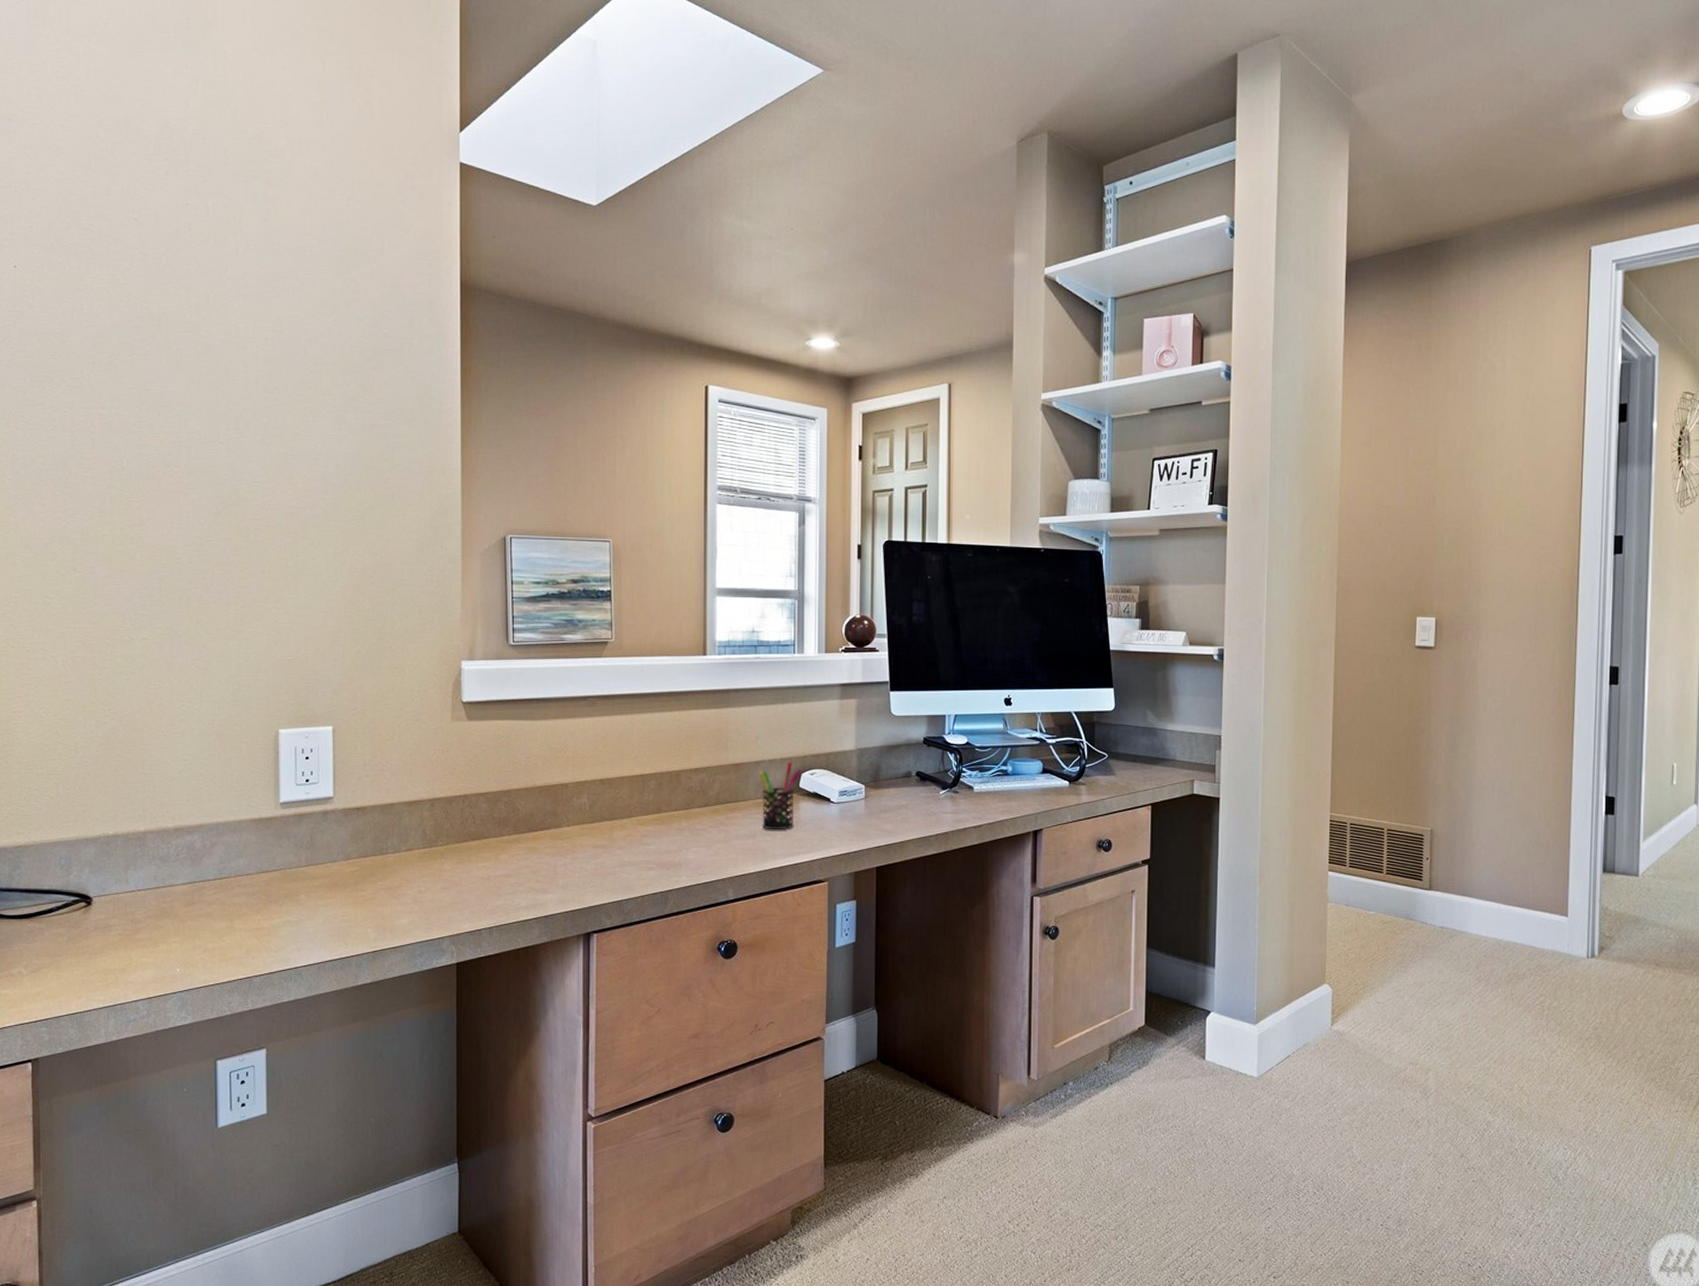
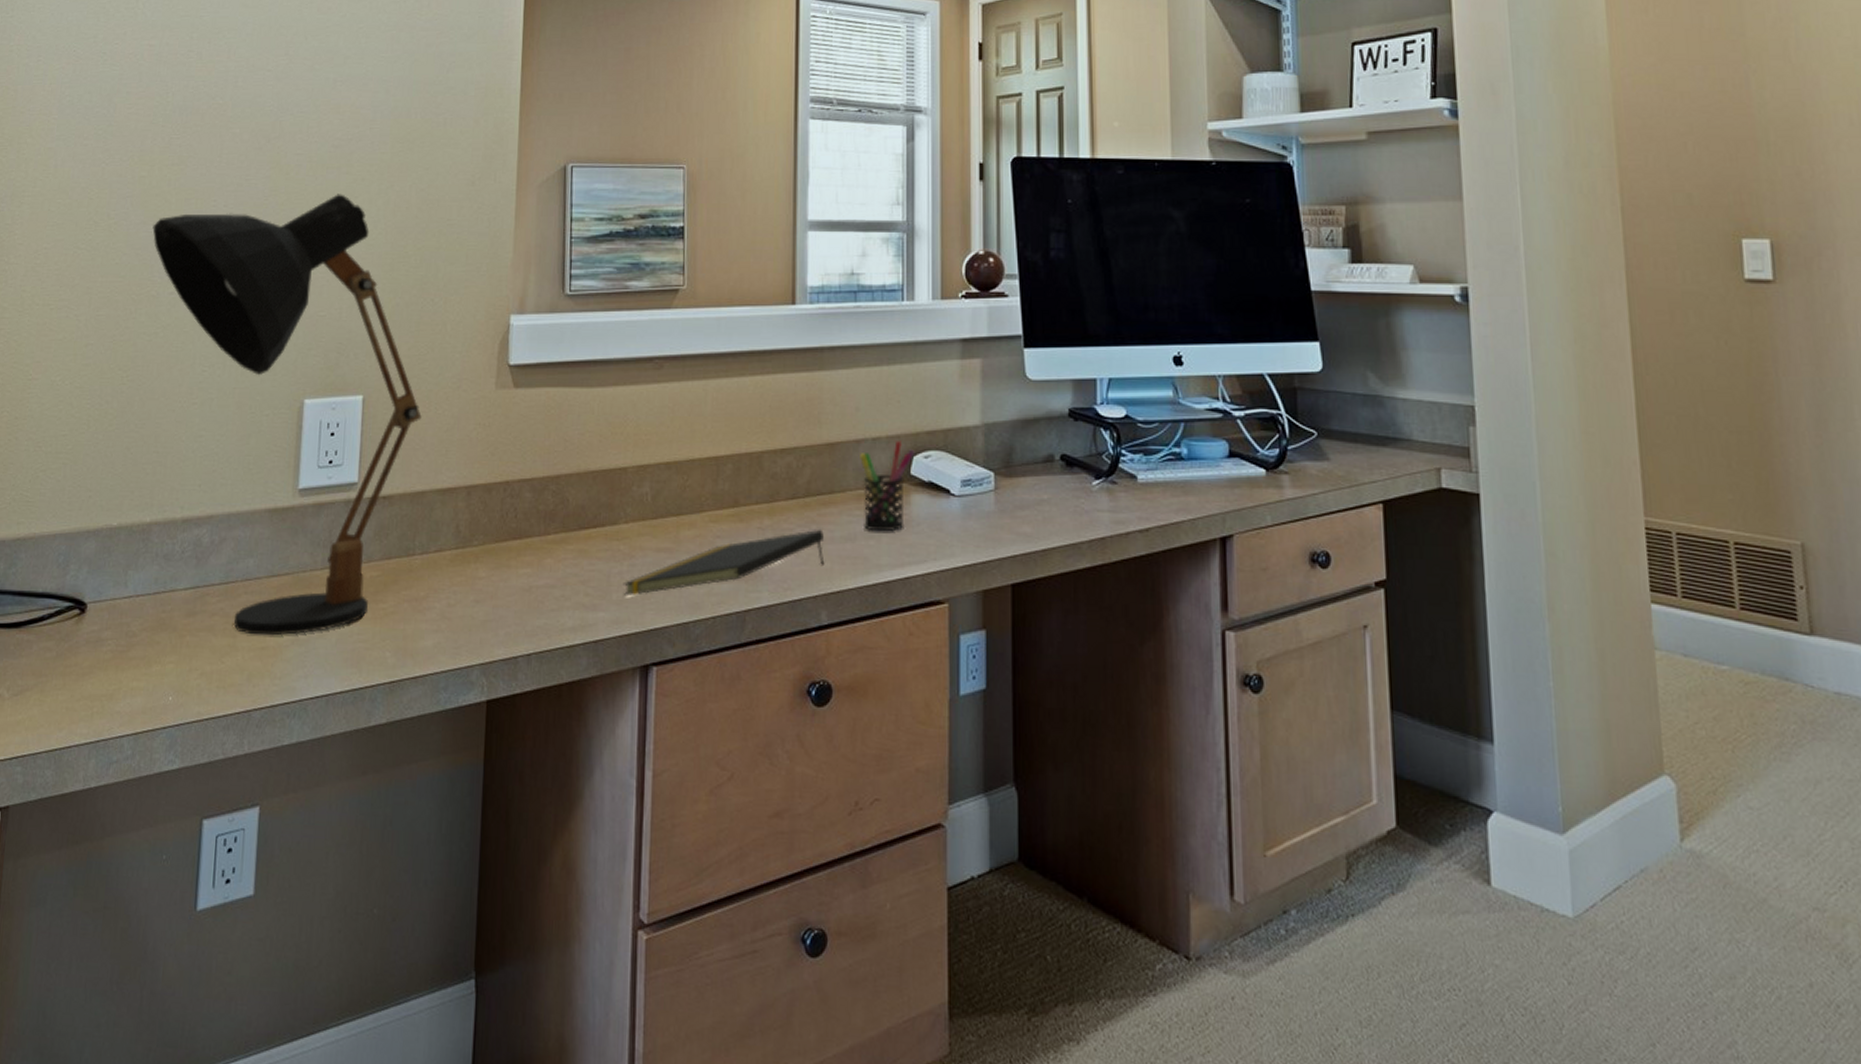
desk lamp: none [120,555,387,919] -> present [152,194,422,636]
notepad: none [567,830,731,882] -> present [623,530,825,597]

